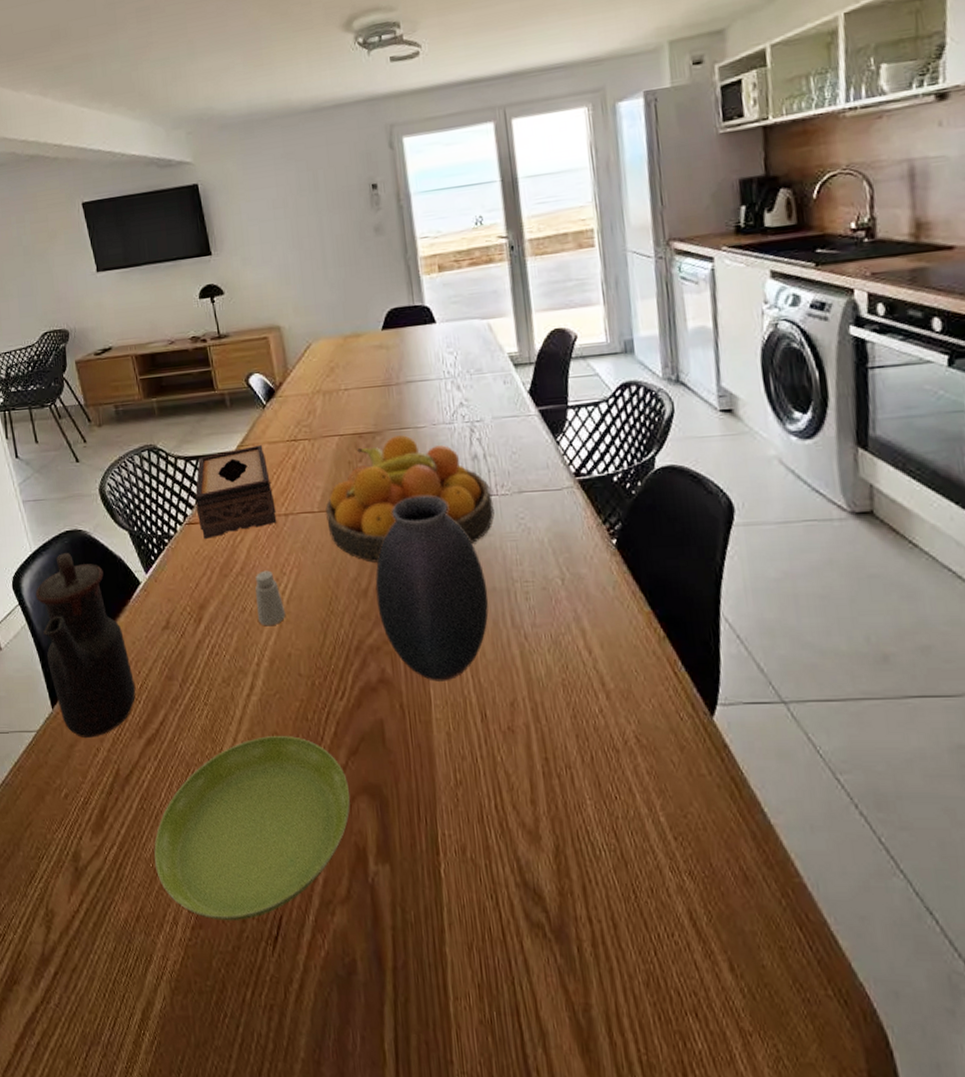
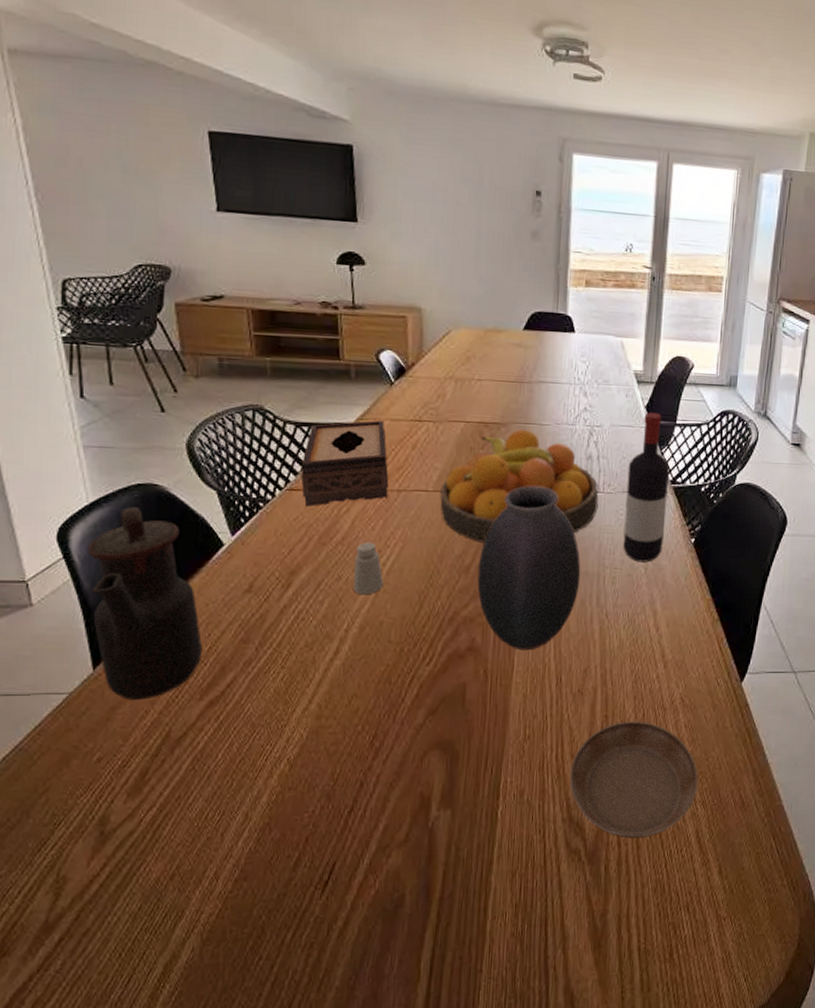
saucer: present [154,736,350,921] -> none [201,698,423,872]
saucer: none [514,765,680,915] -> present [569,721,698,839]
wine bottle: none [520,397,579,572] -> present [623,413,670,562]

